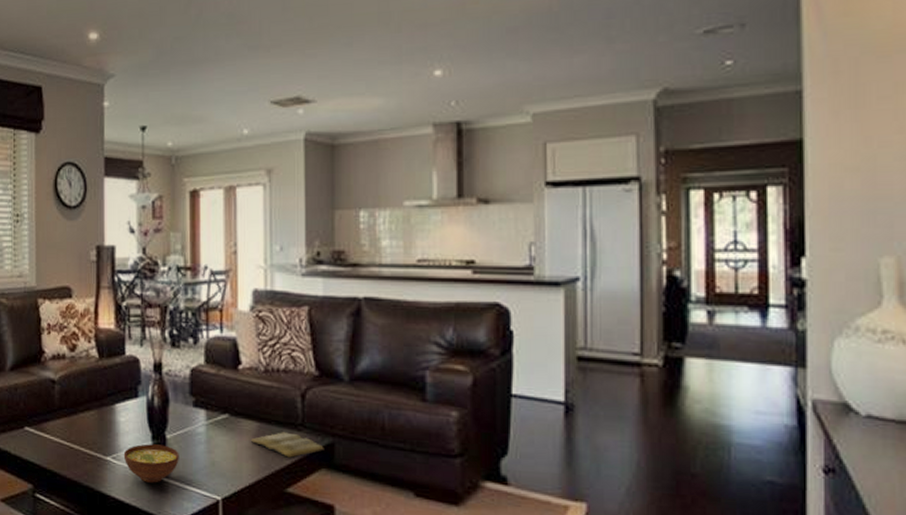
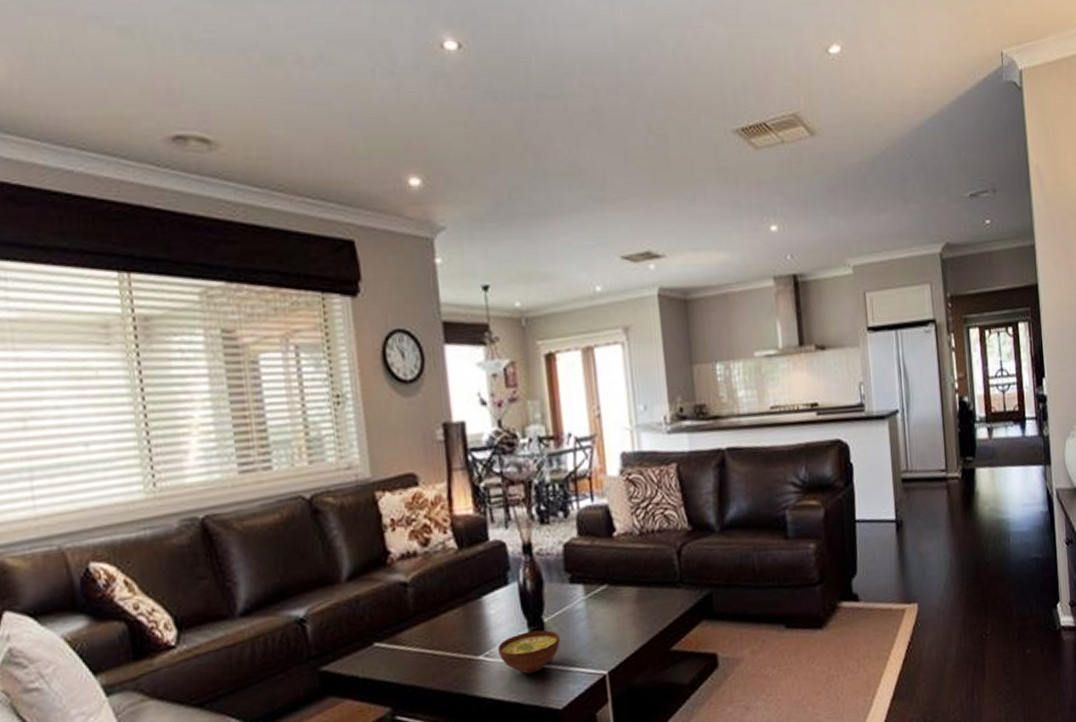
book: present [250,432,326,458] -> none [631,591,705,617]

